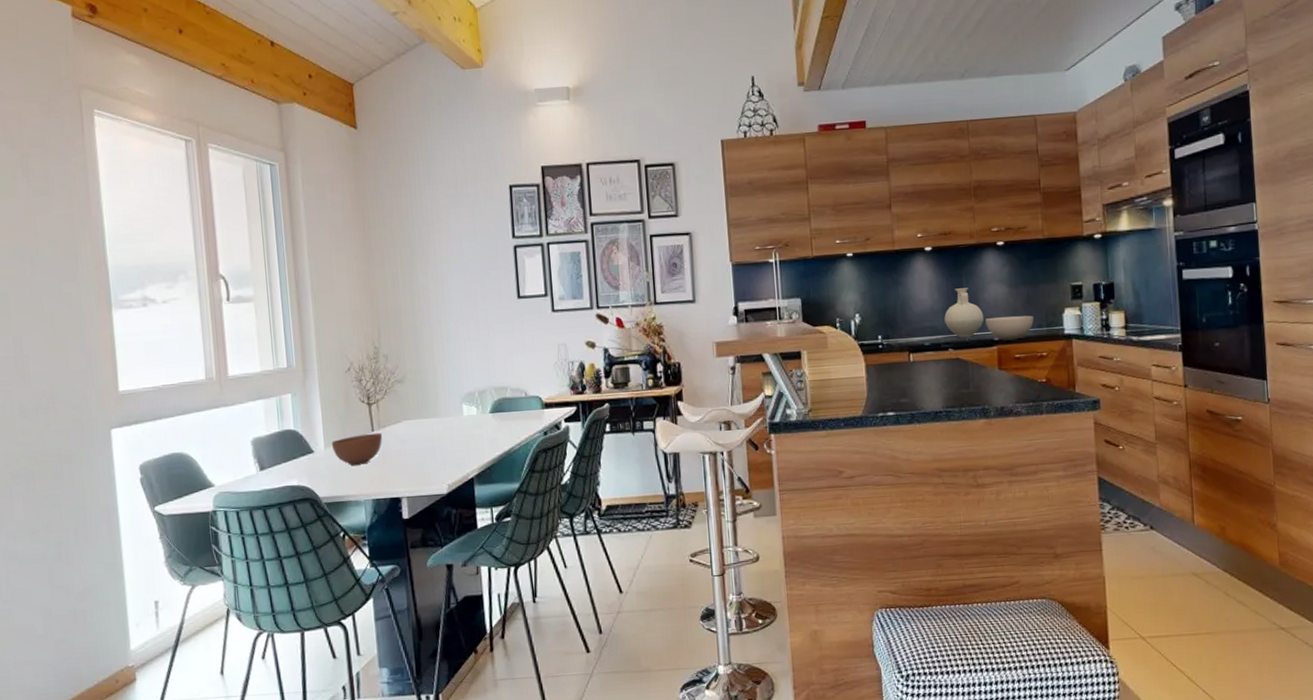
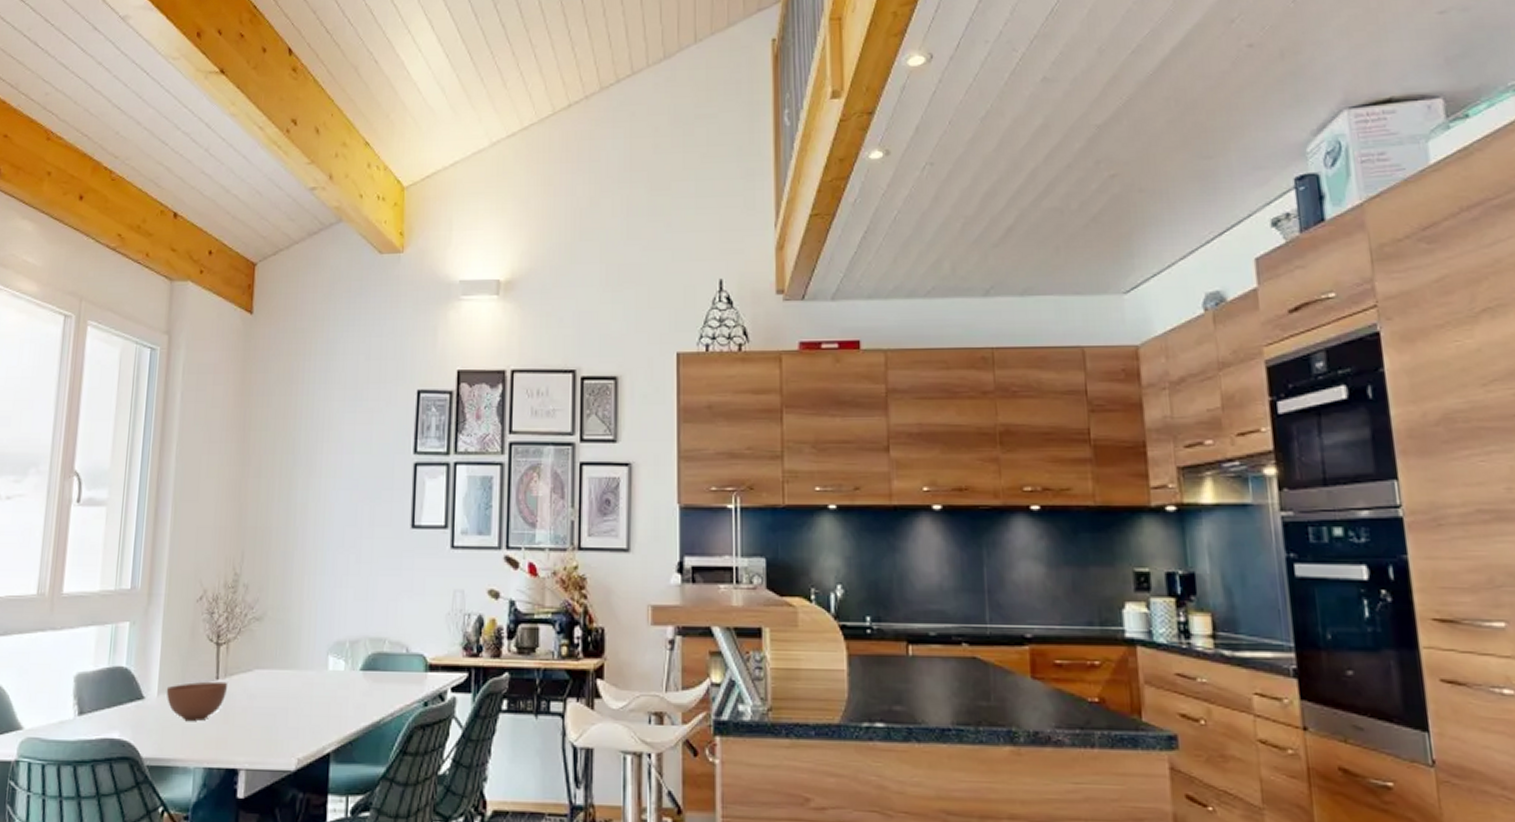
ceramic jug: present [944,288,984,338] -> none [957,563,1012,630]
decorative bowl: present [984,315,1034,341] -> none [1012,605,1082,640]

